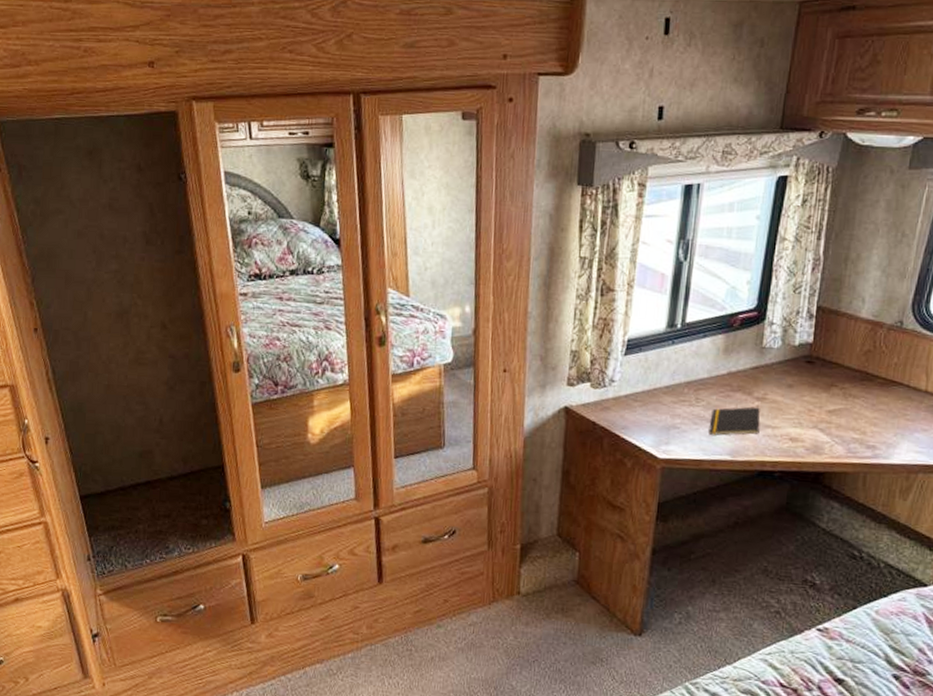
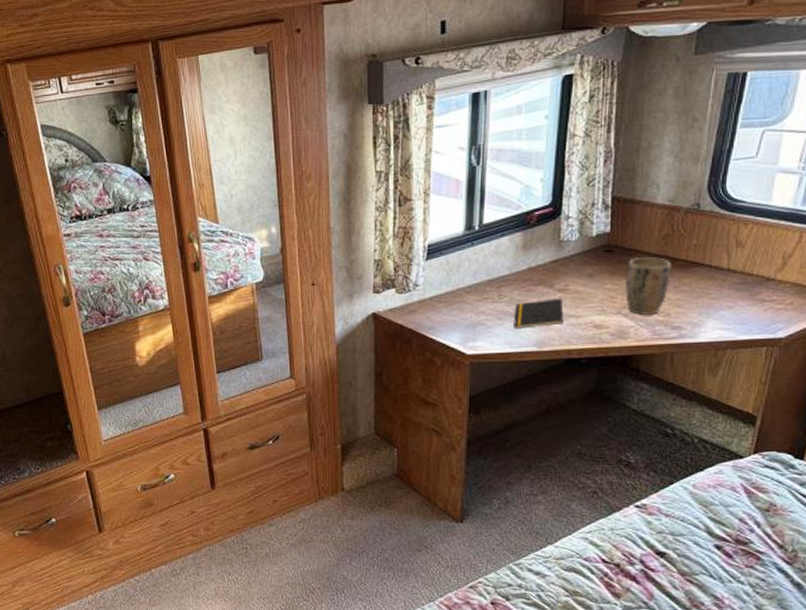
plant pot: none [823,371,871,433] -> present [625,257,671,316]

